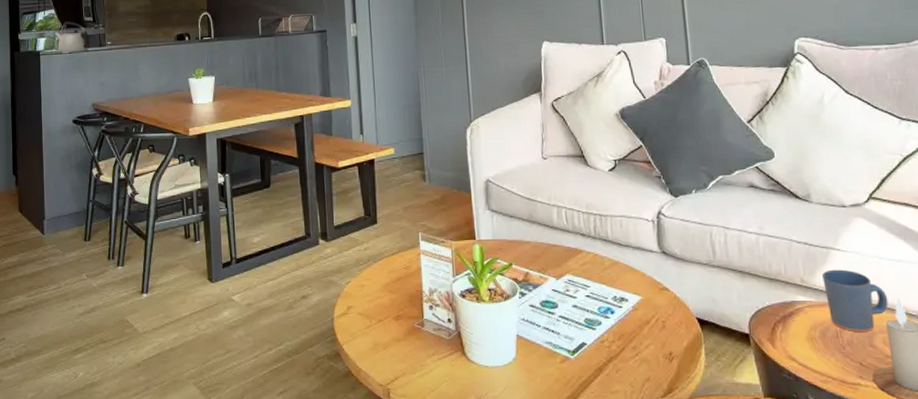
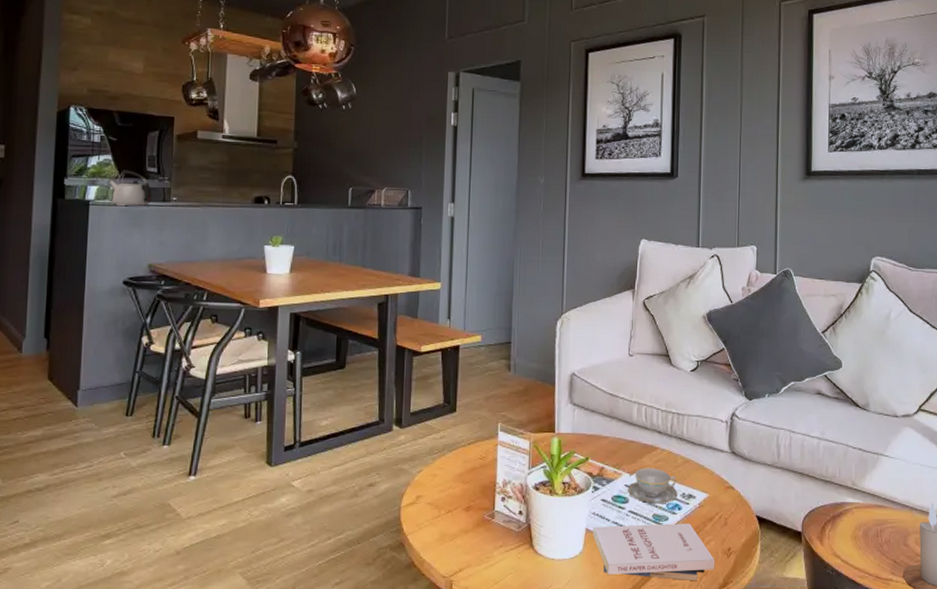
books: none [524,328,658,388] -> present [593,523,715,582]
teacup: none [556,271,609,308] -> present [628,467,678,504]
mug: present [822,269,889,333] -> none [871,474,924,533]

